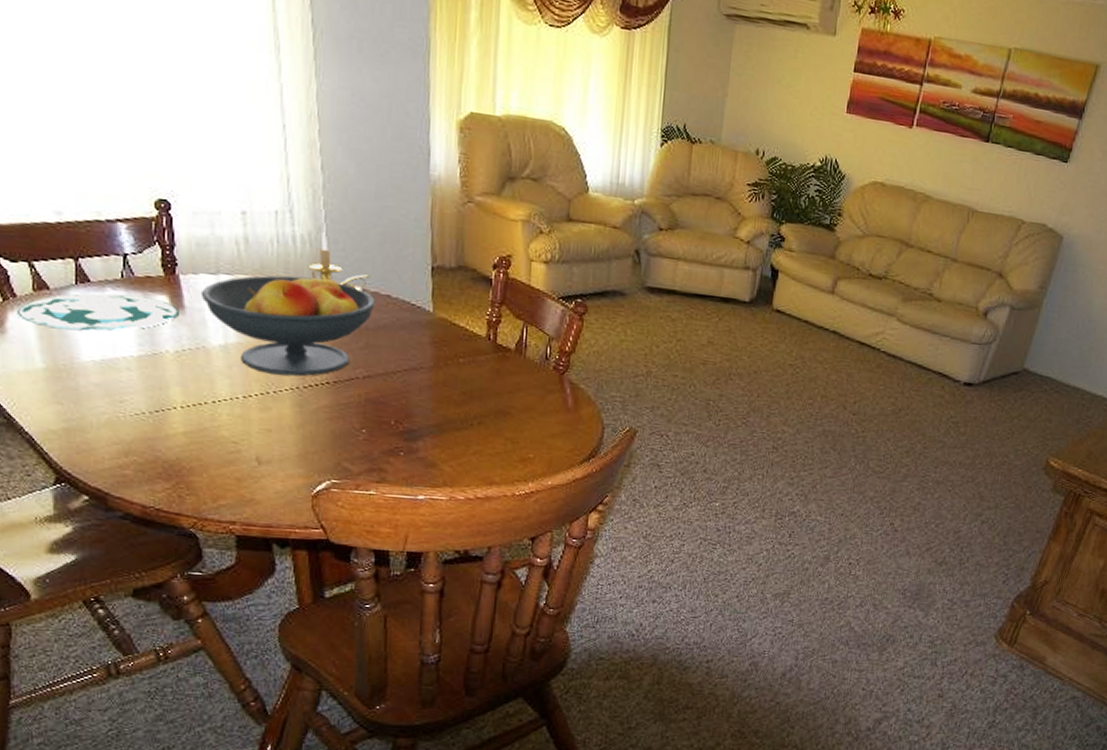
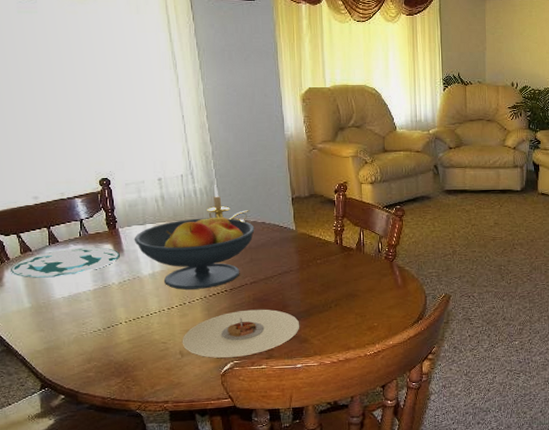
plate: none [260,412,428,475] -> present [182,309,300,358]

